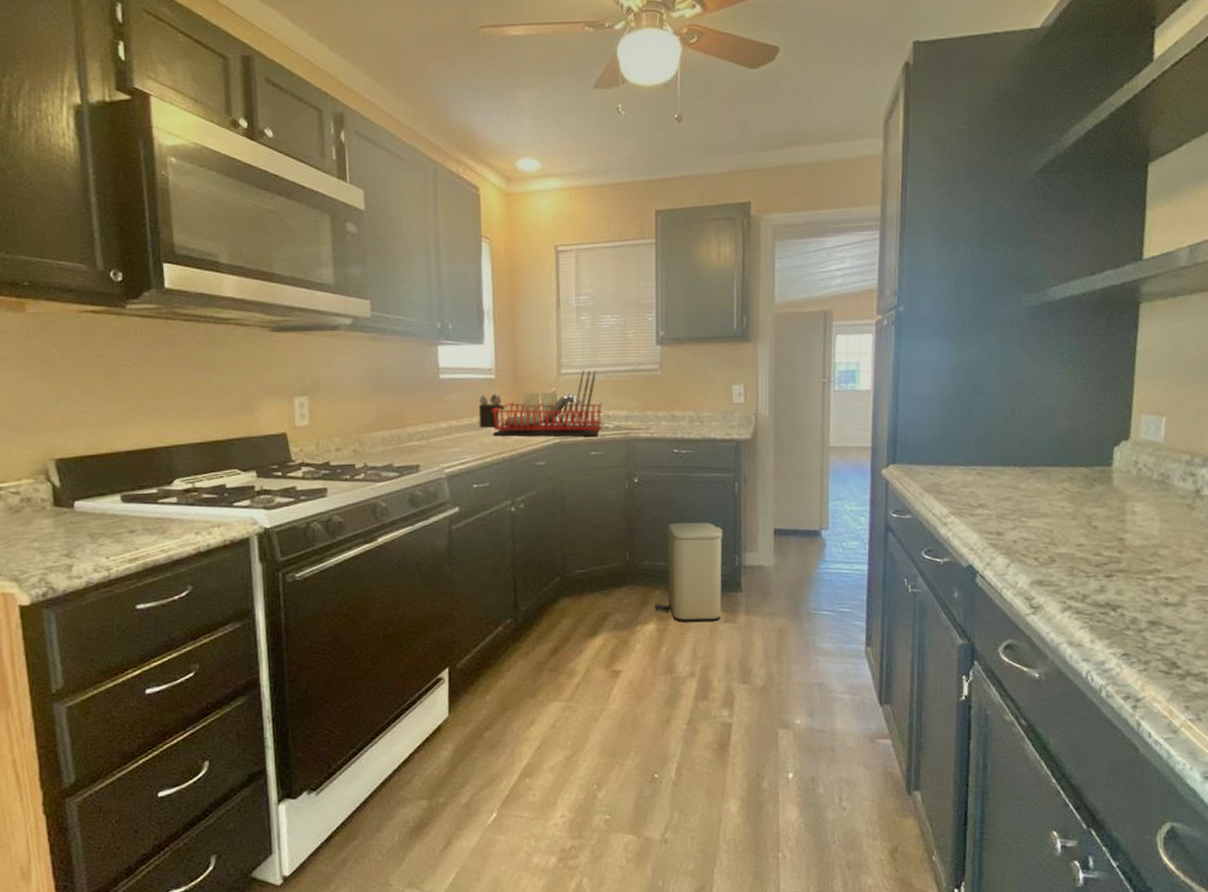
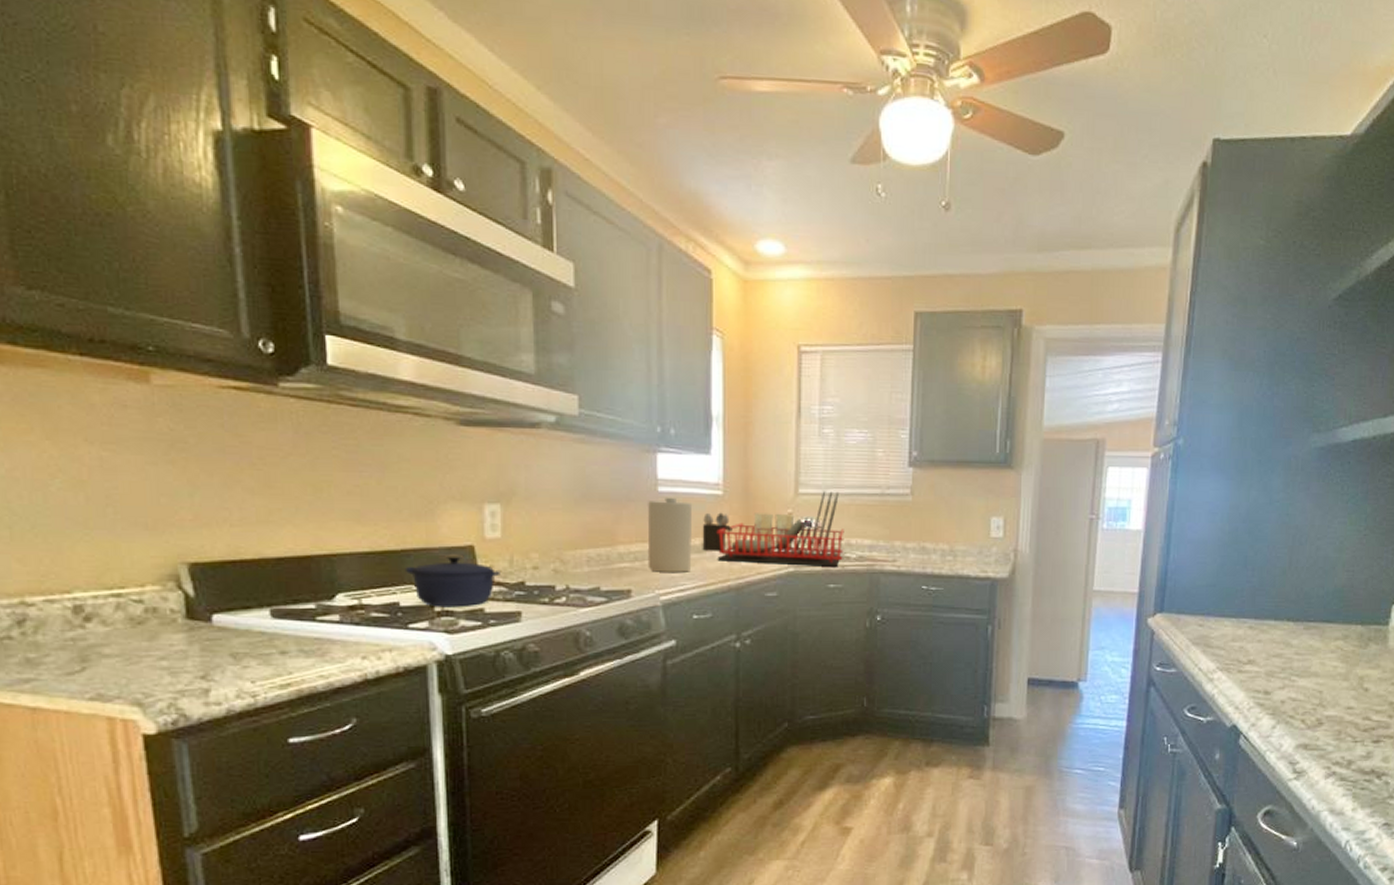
cooking pot: none [229,441,309,487] -> present [404,554,500,607]
paper towel holder: none [432,382,471,448] -> present [647,497,693,572]
pedal bin: present [655,522,723,623] -> none [893,667,972,778]

